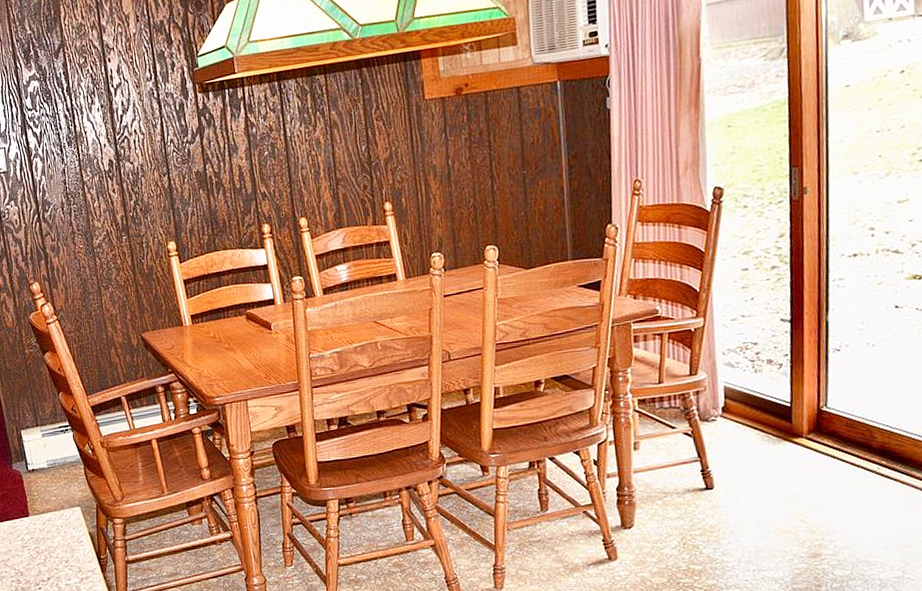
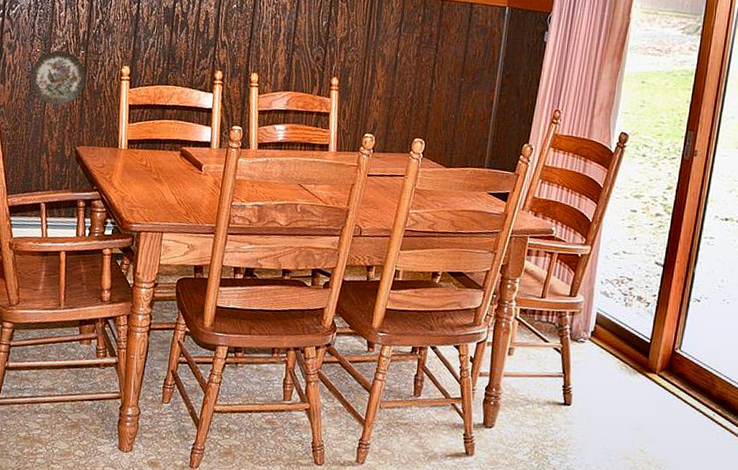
decorative plate: none [79,241,136,297] -> present [30,50,87,105]

